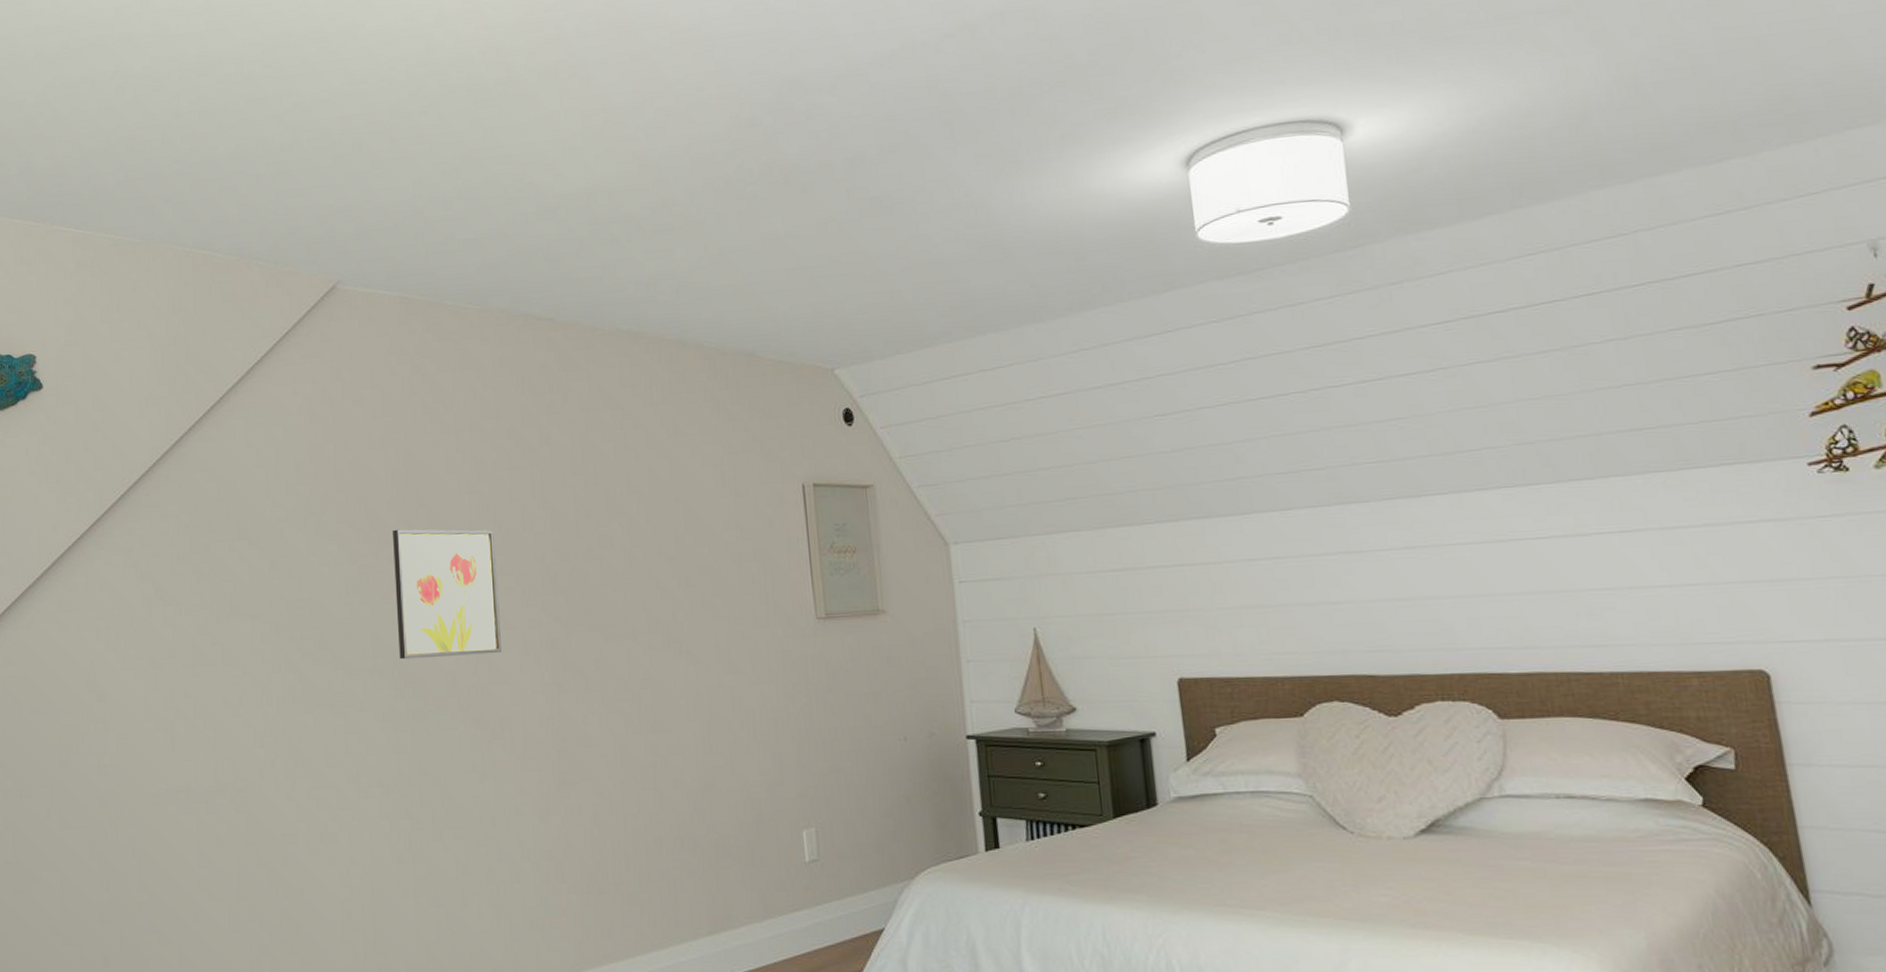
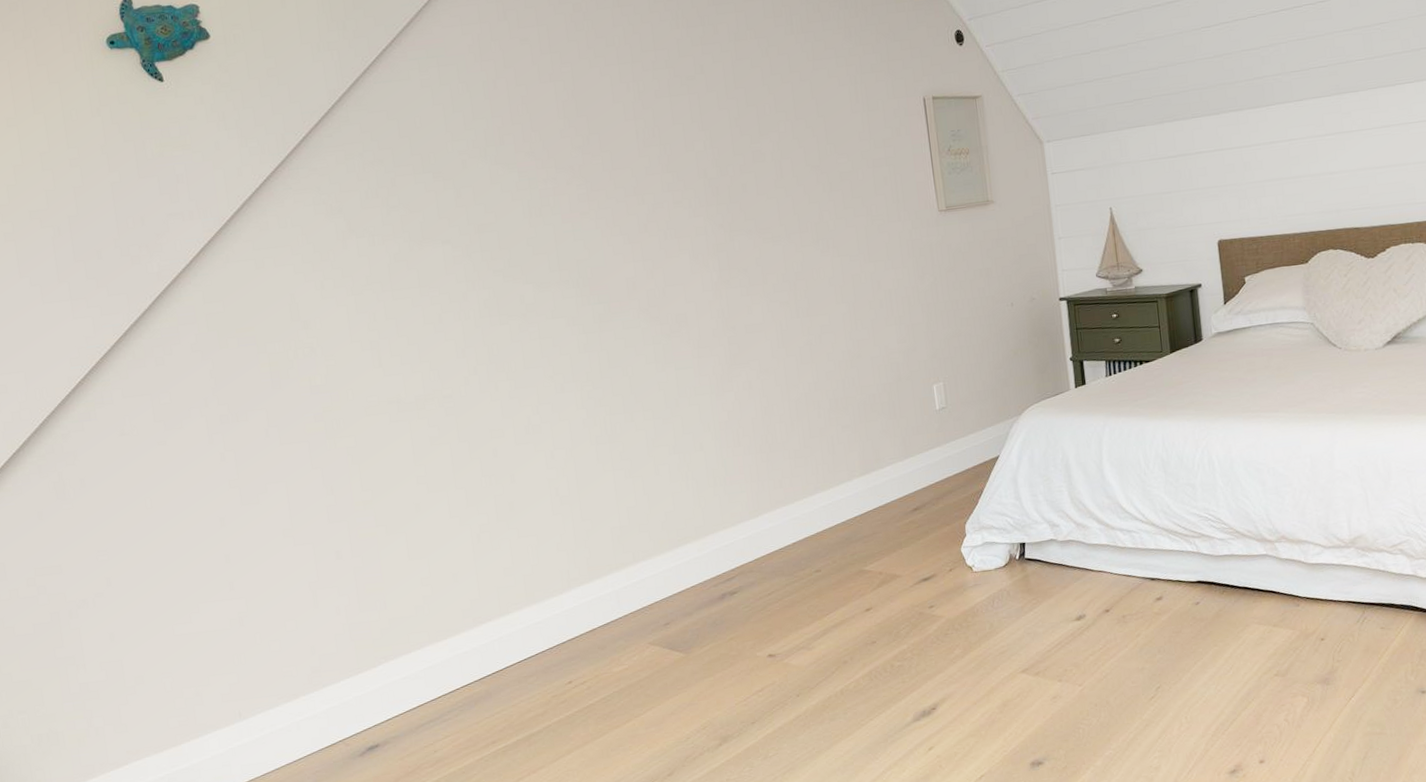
wall art: present [393,529,501,660] -> none [568,151,674,271]

